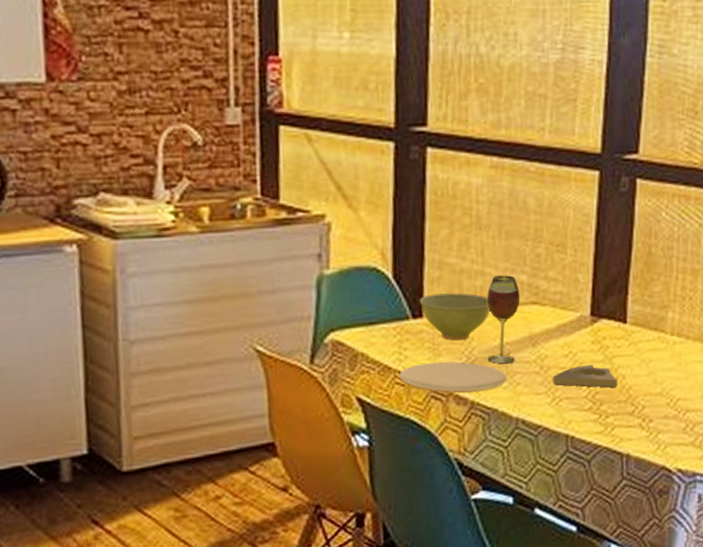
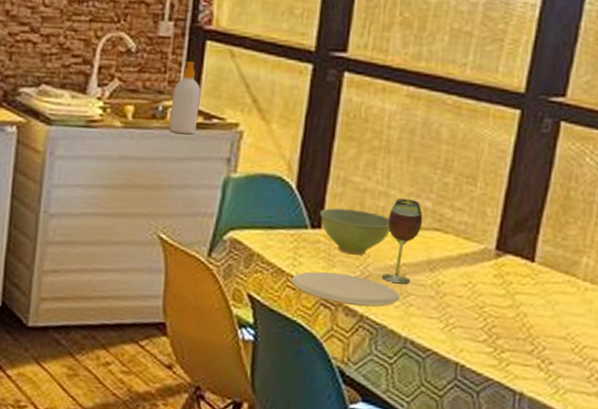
soap bottle: none [250,150,281,233] -> present [169,61,200,135]
napkin holder: present [553,364,618,388] -> none [447,297,518,324]

